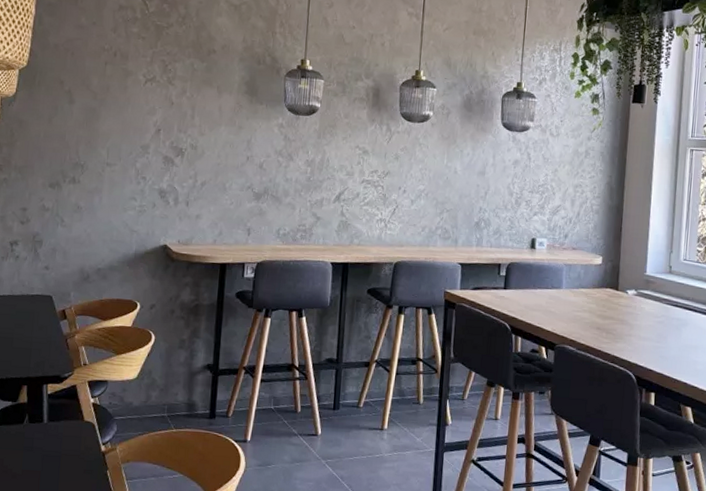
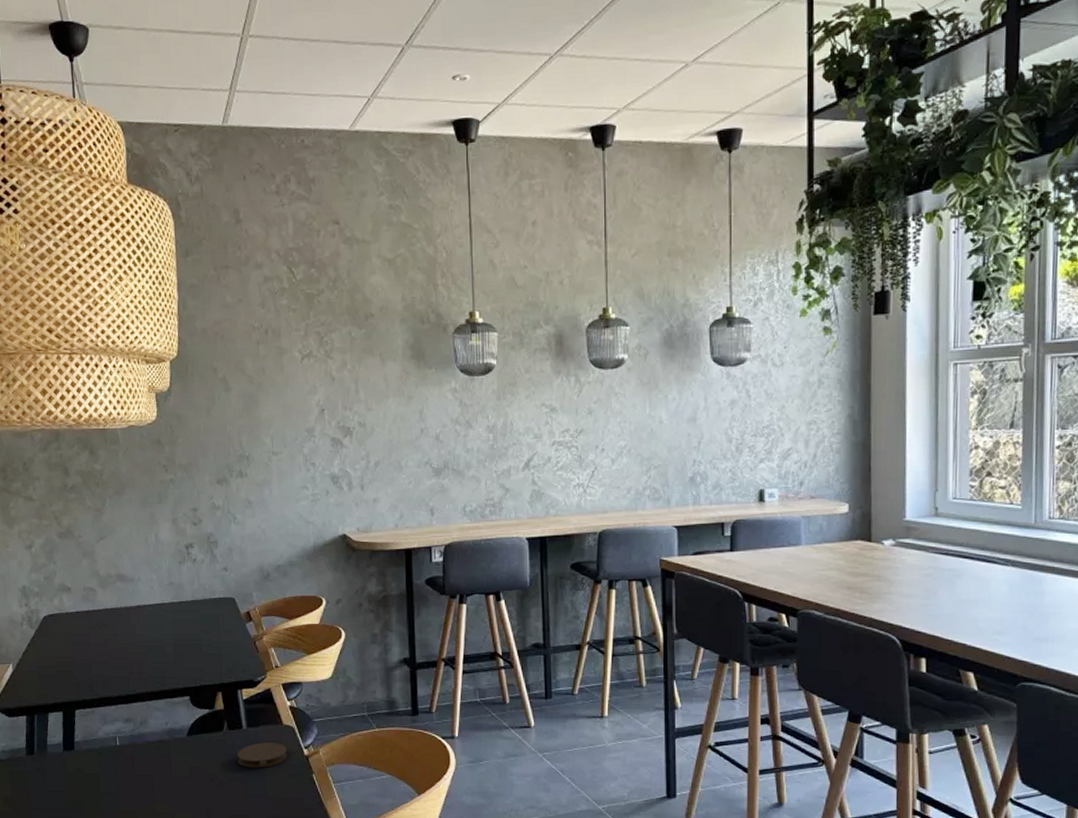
coaster: none [34,437,85,462] -> present [237,742,287,768]

